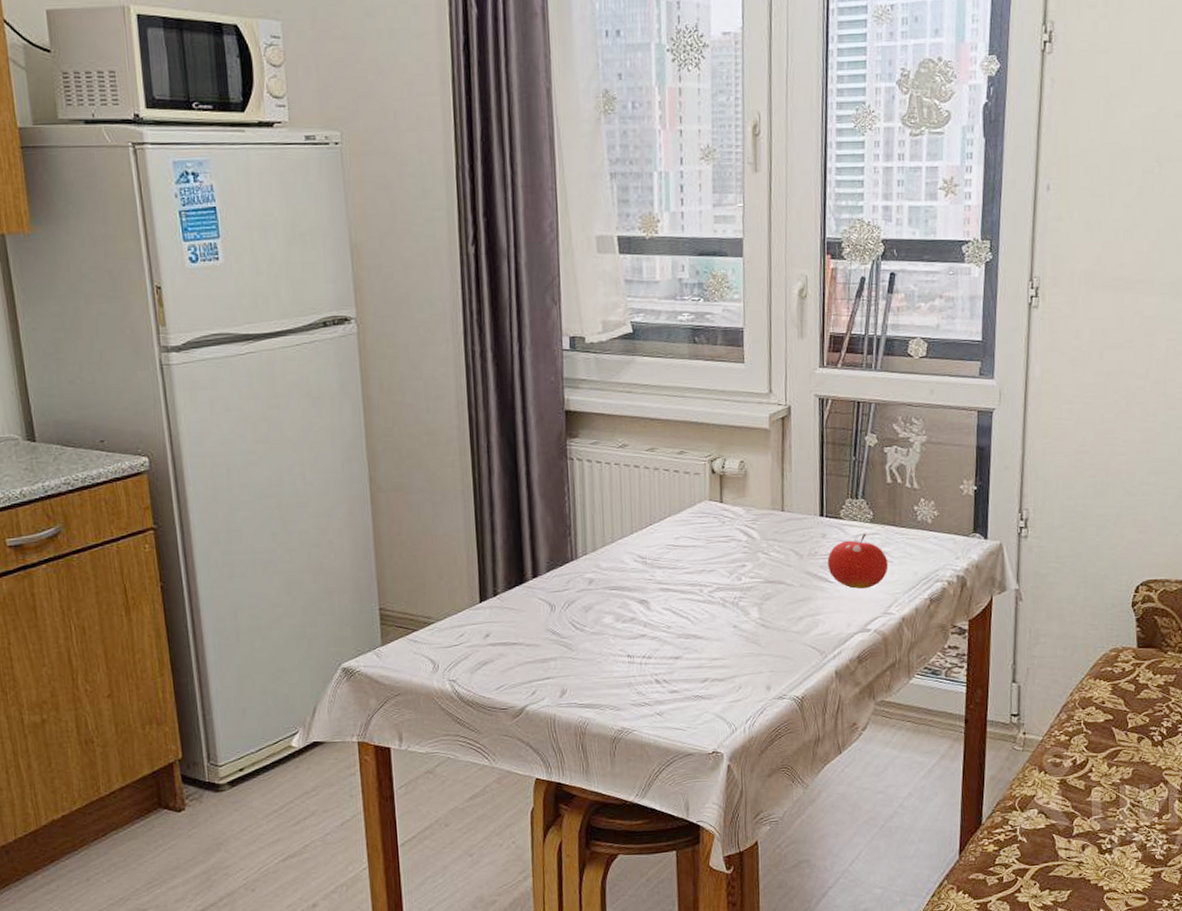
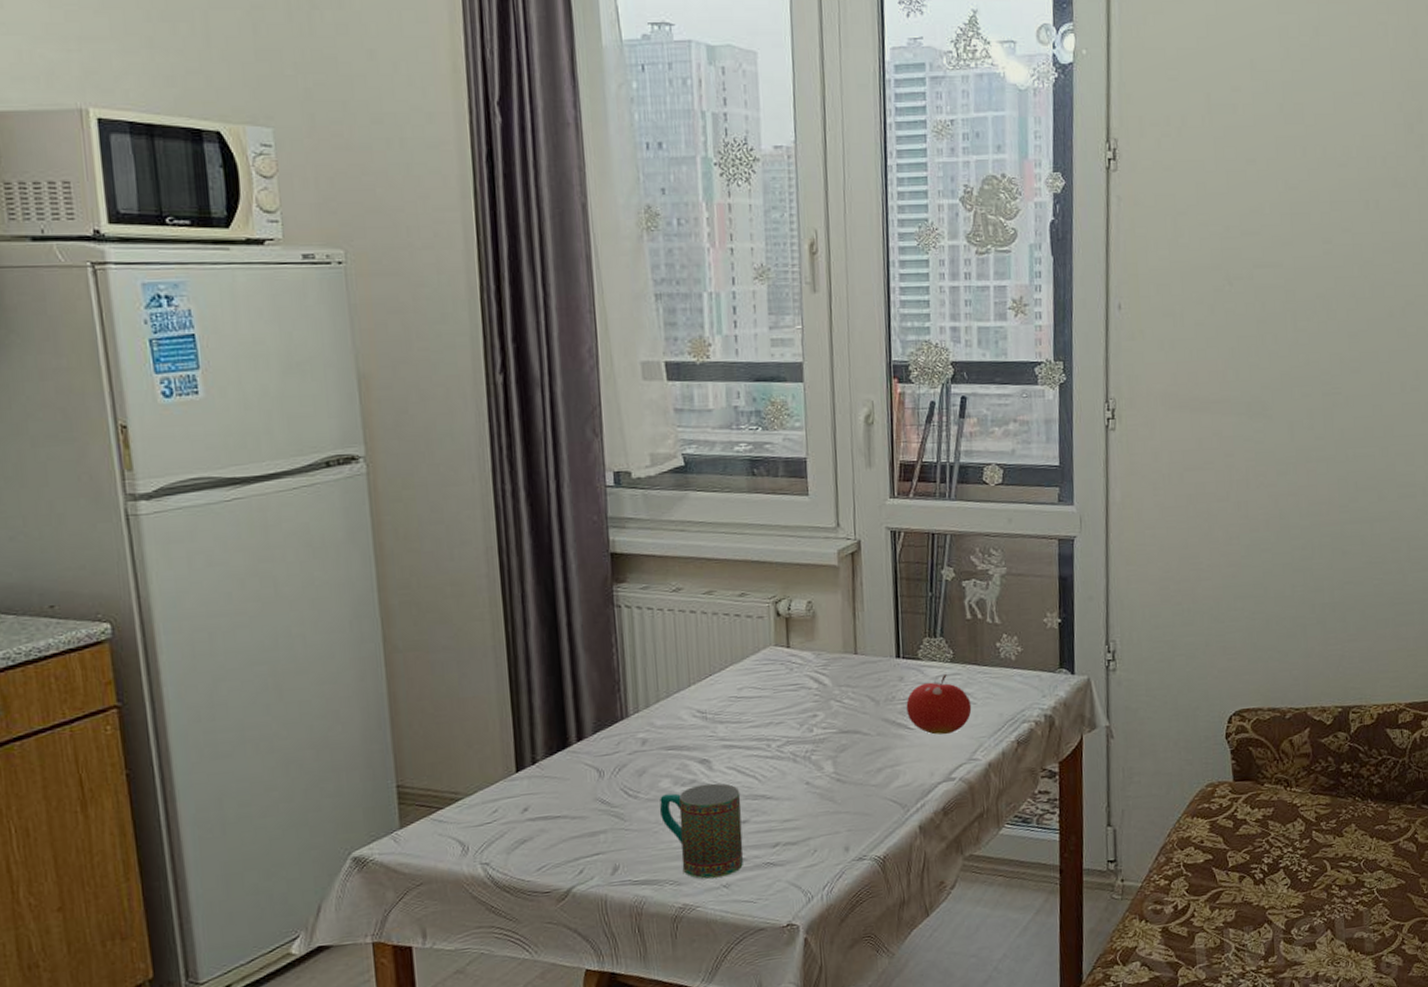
mug: none [602,621,676,706] -> present [659,783,744,879]

